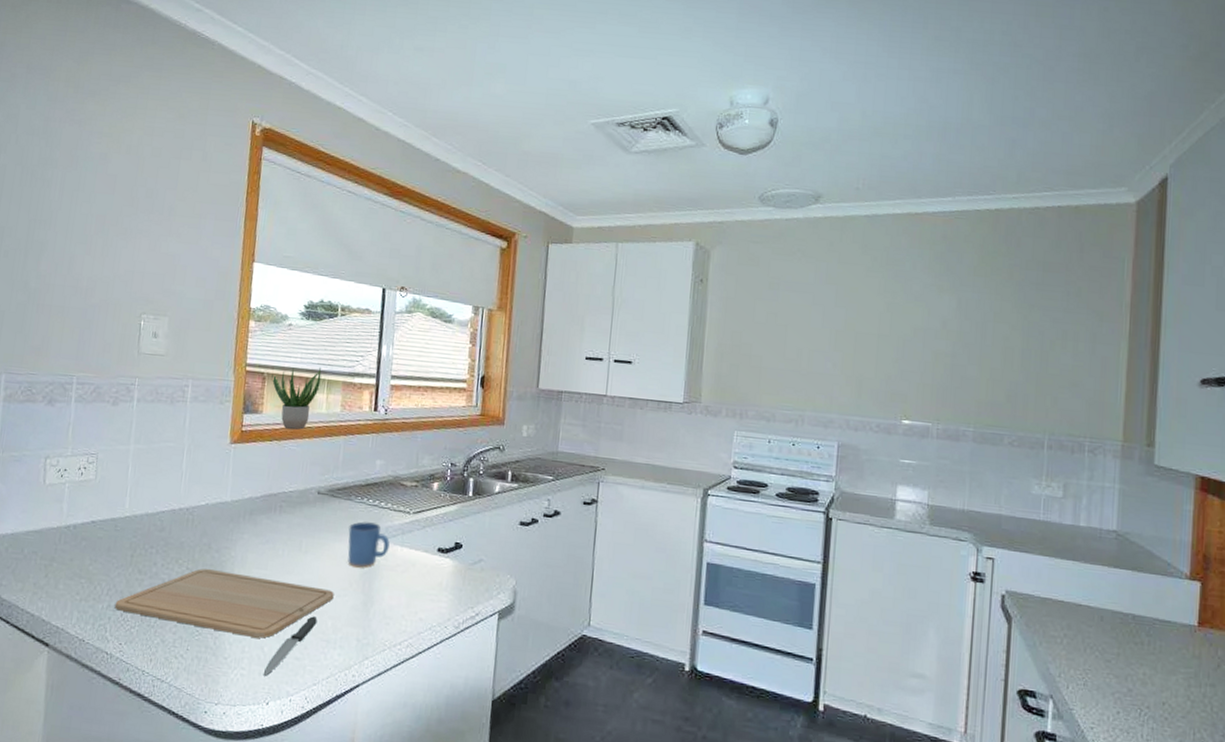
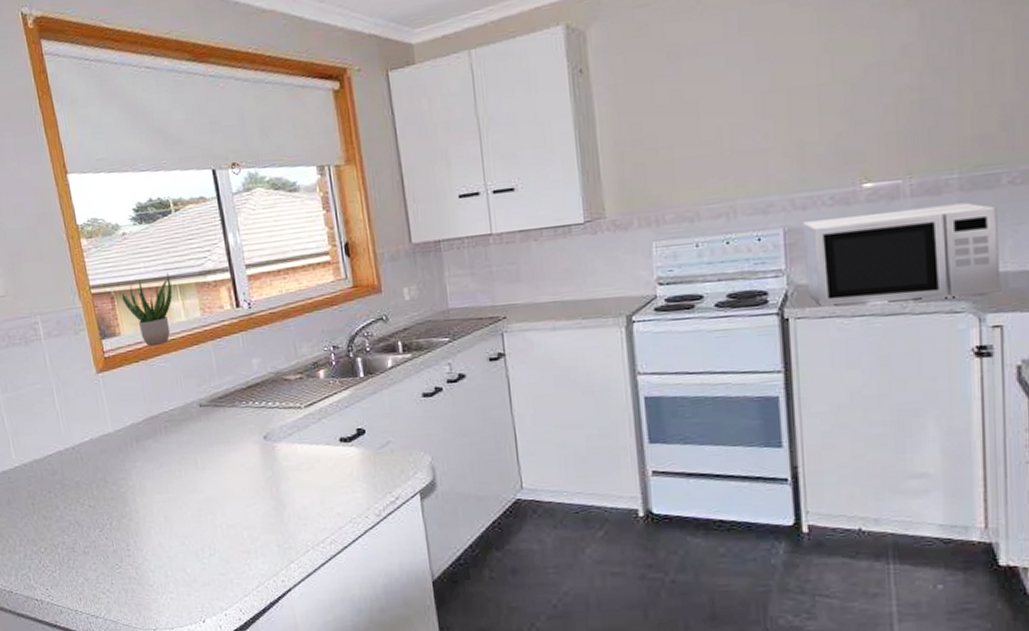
chopping board: present [114,568,334,639] -> none [30,501,243,562]
kitchen knife: present [264,616,318,676] -> none [192,530,233,596]
mug: present [348,521,390,568] -> none [241,425,288,474]
microwave: none [849,441,999,532] -> present [802,202,1002,307]

